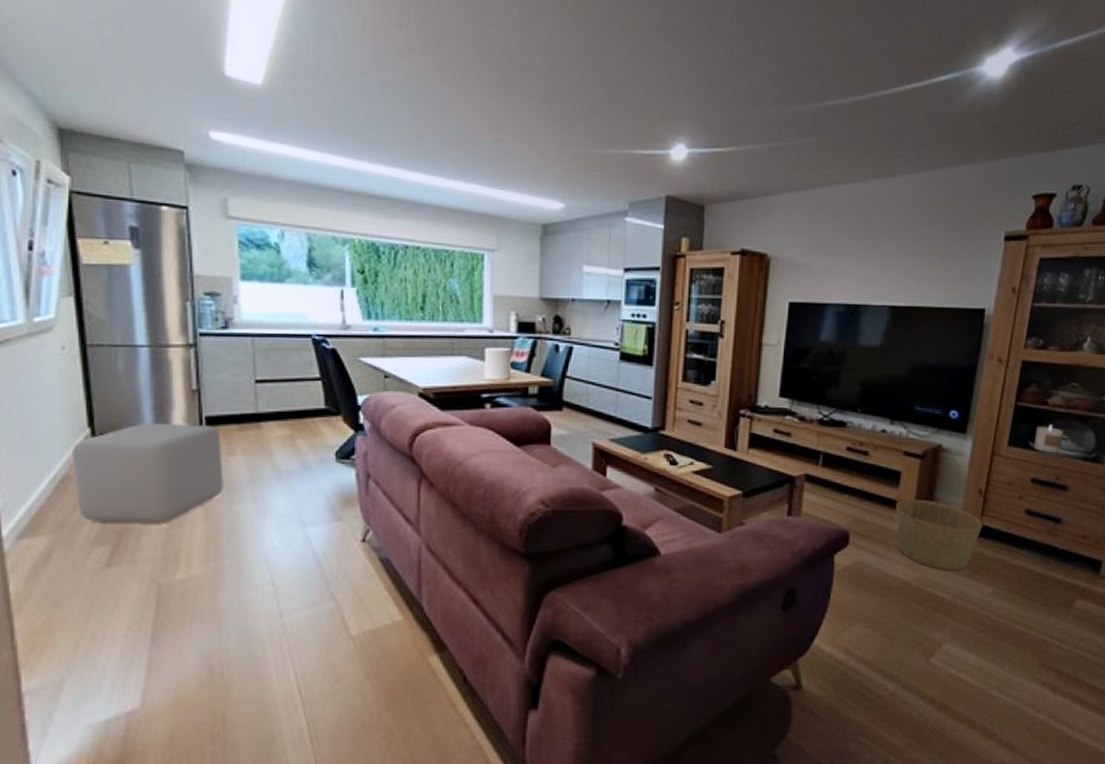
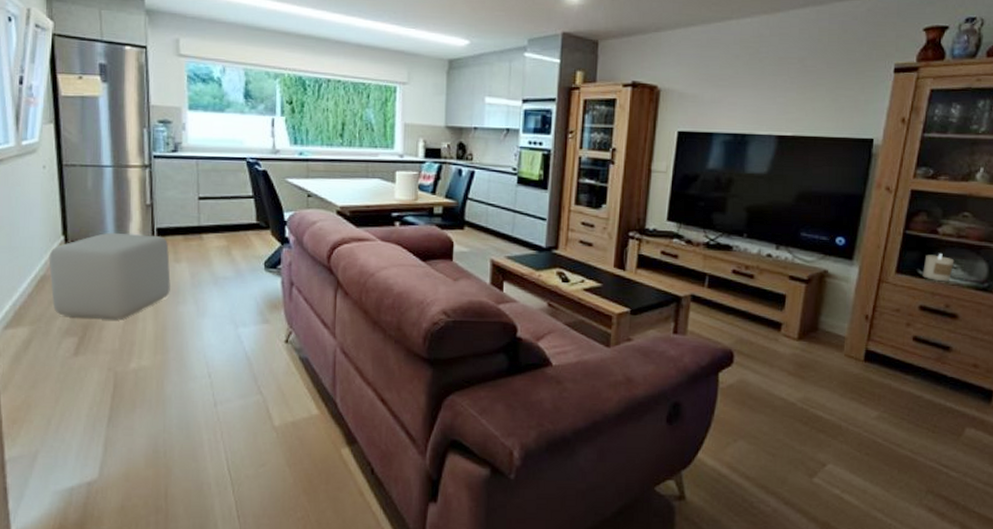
basket: present [896,499,983,570] -> none [781,322,869,393]

